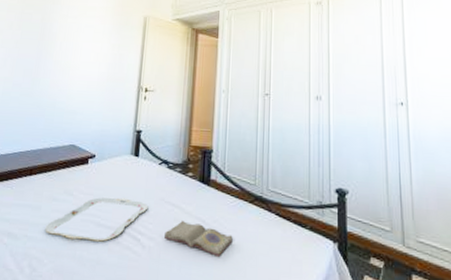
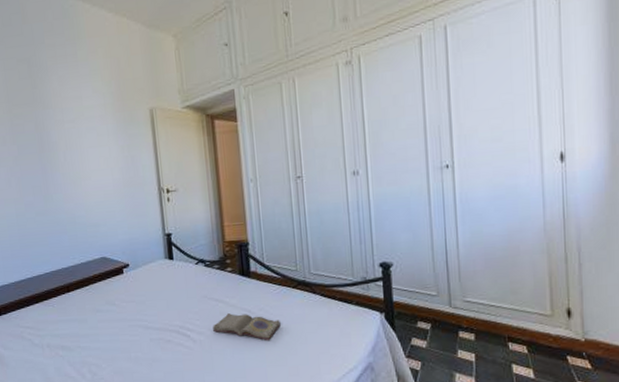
serving tray: present [45,197,149,242] -> none [95,300,193,344]

